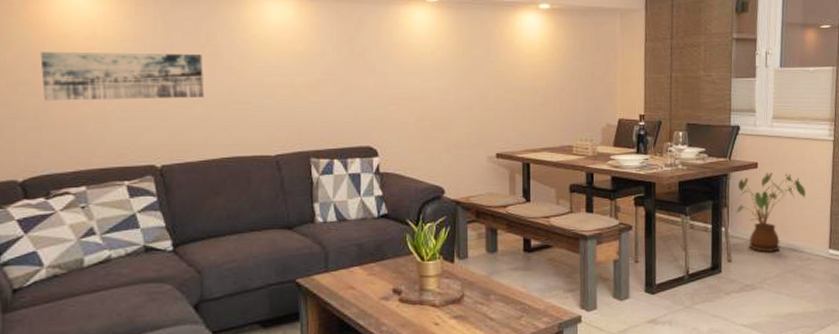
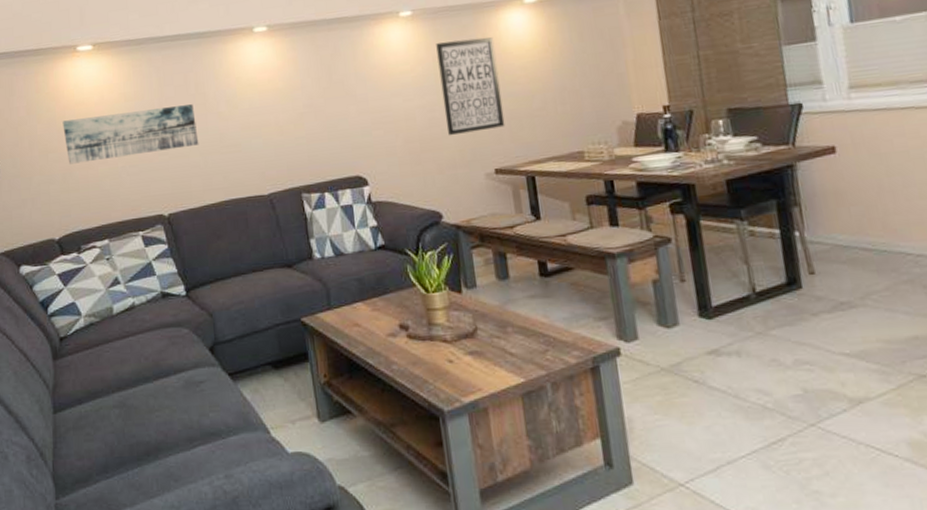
wall art: none [457,32,510,119] -> present [436,36,505,136]
house plant: present [736,172,806,252] -> none [809,155,915,259]

